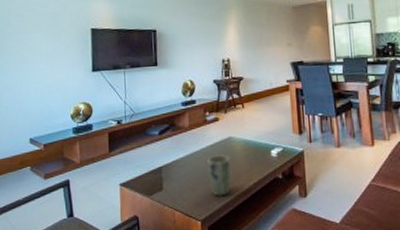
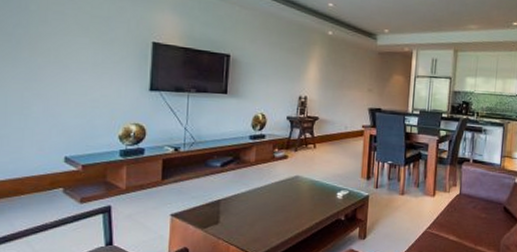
plant pot: present [207,155,232,196] -> none [268,192,294,234]

